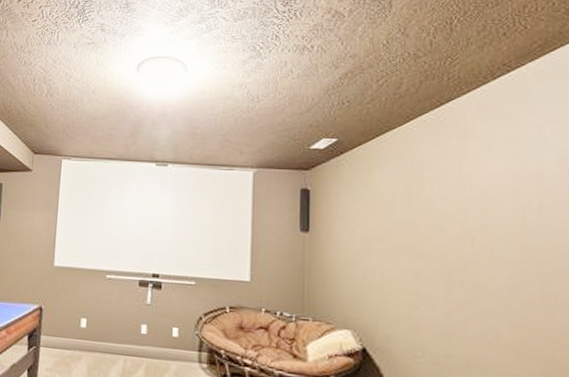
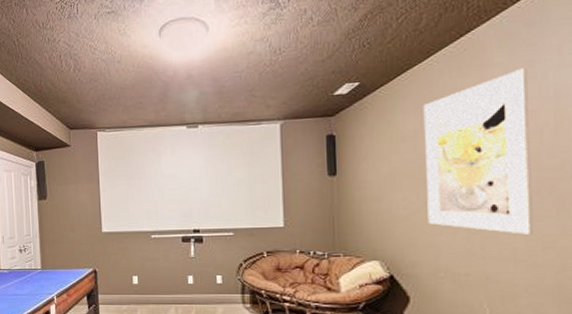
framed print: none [402,142,517,319] -> present [423,68,533,235]

